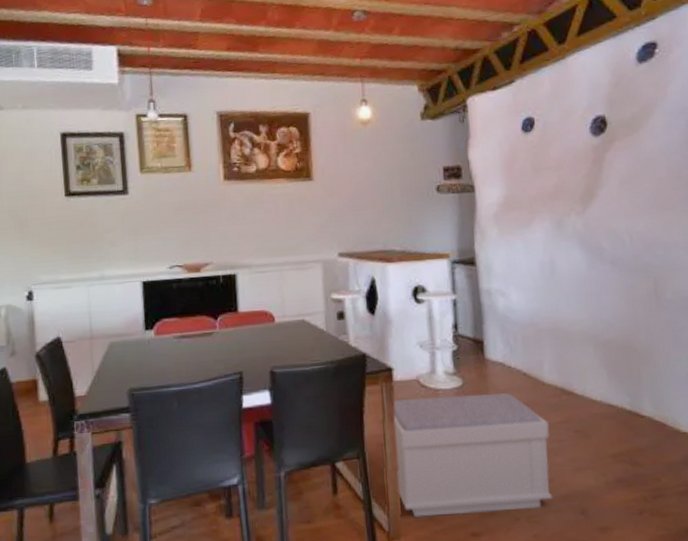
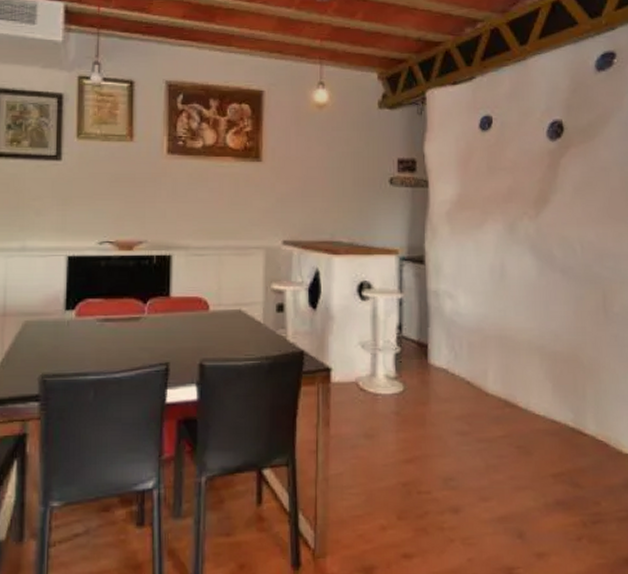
bench: present [393,393,553,517] -> none [326,401,491,534]

